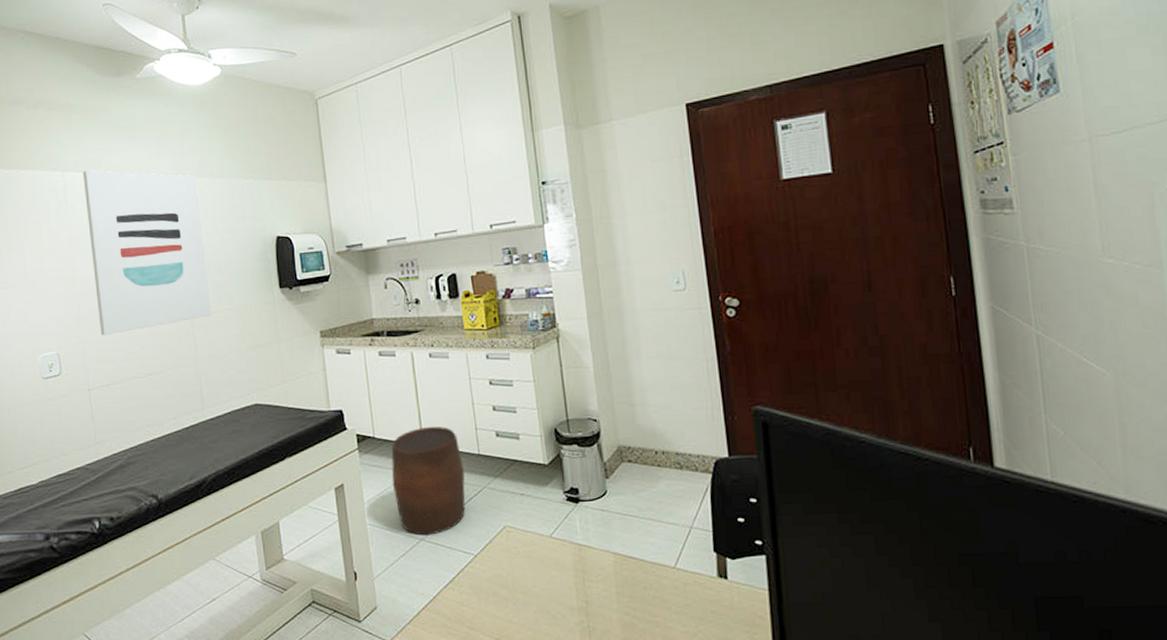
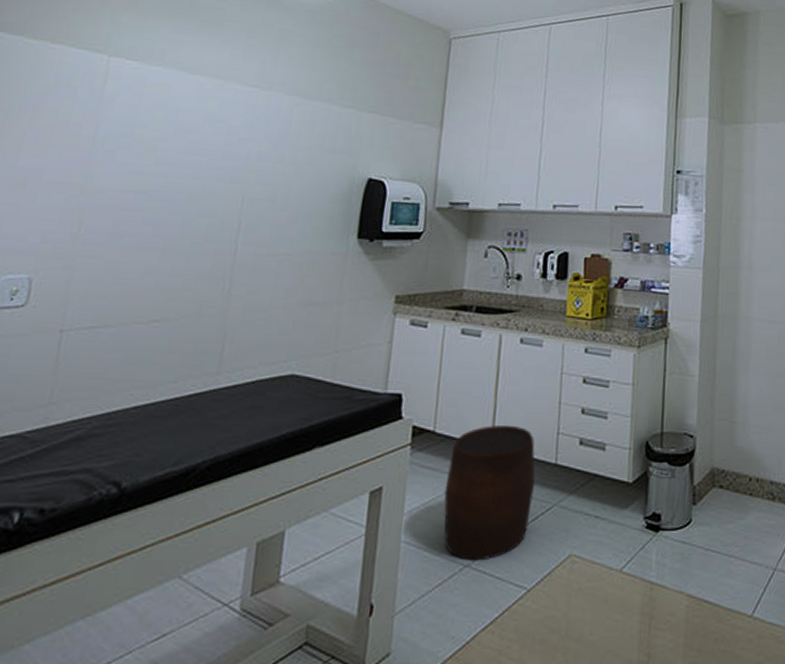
wall art: present [82,170,212,336] -> none [101,59,285,264]

